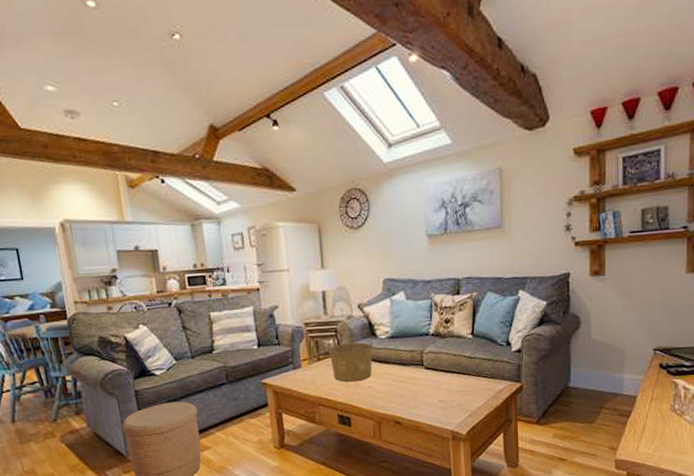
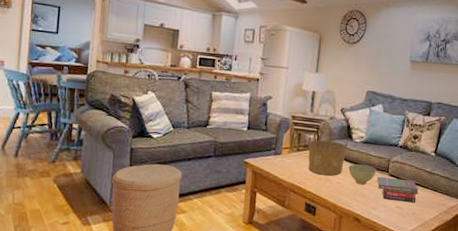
bowl: none [377,362,410,385] -> present [348,164,377,185]
books: none [412,369,460,395] -> present [376,176,419,203]

